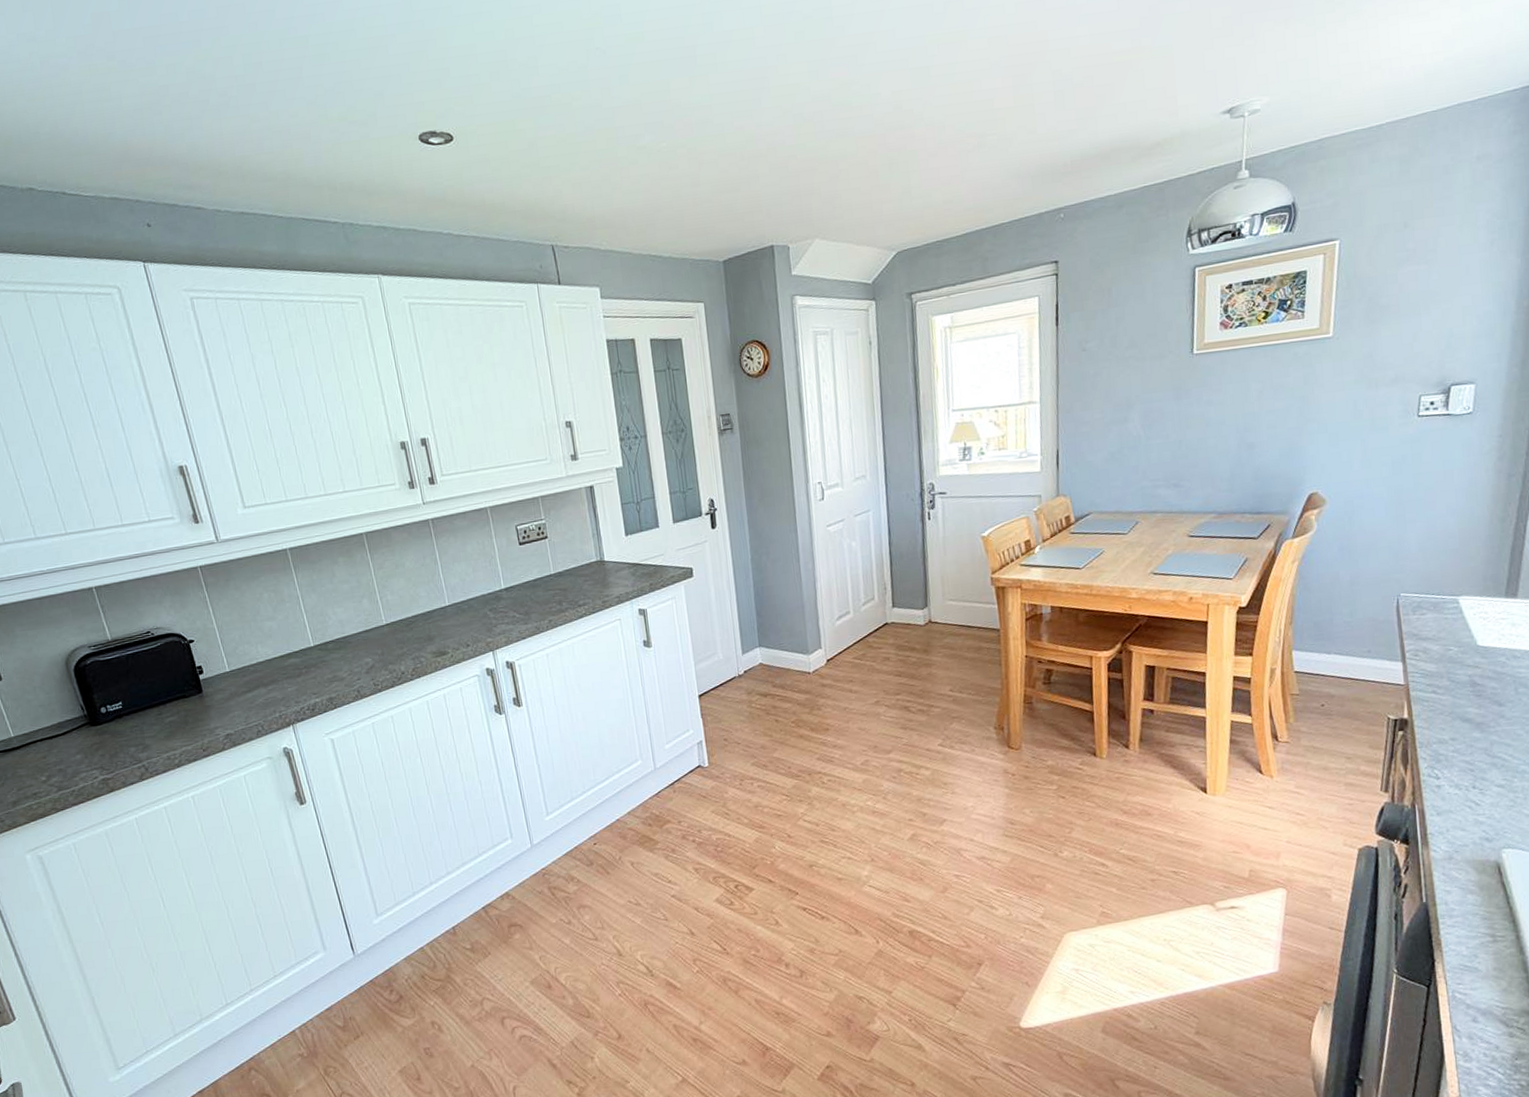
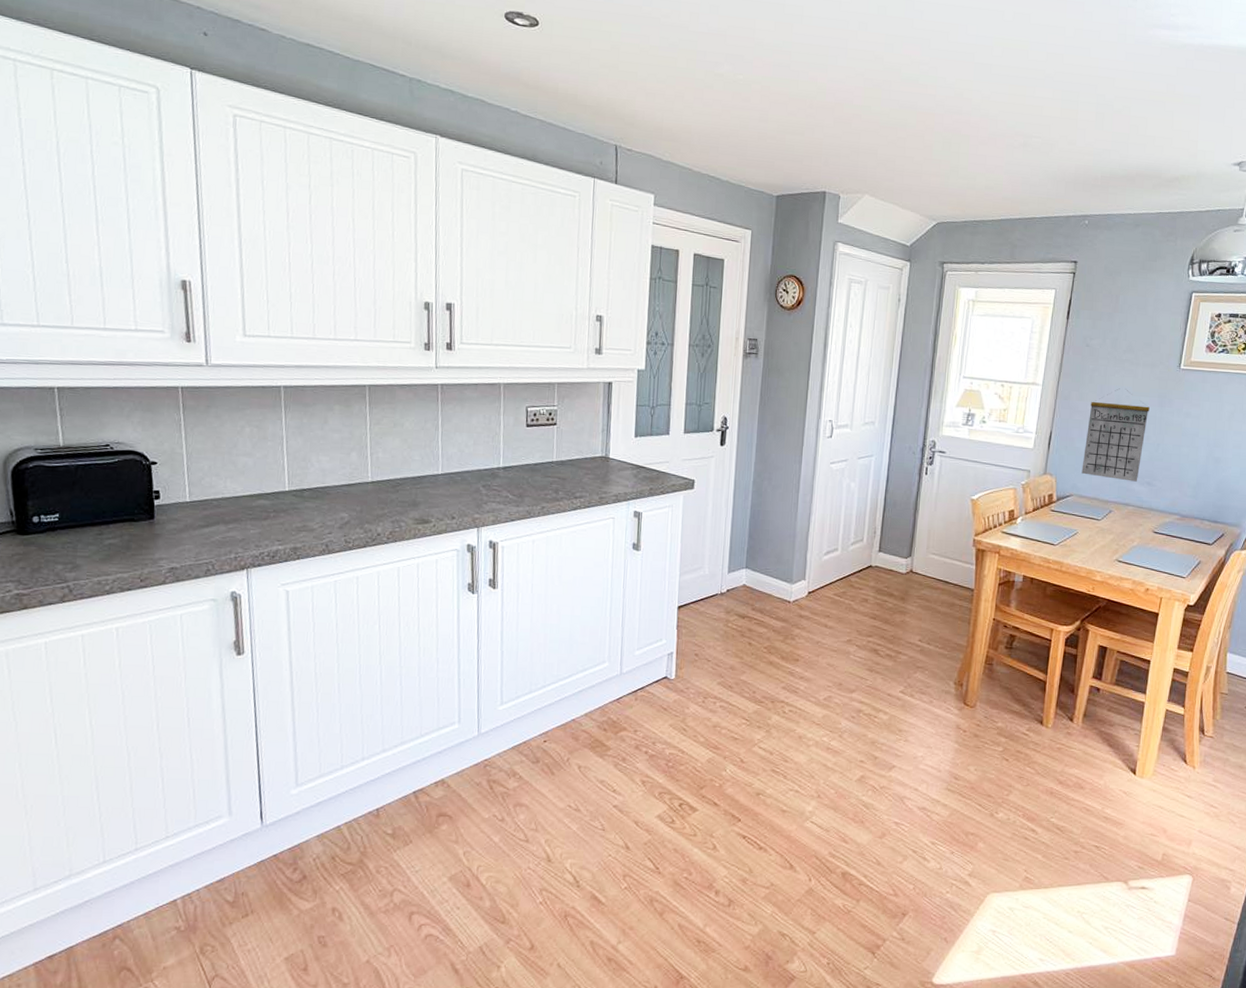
calendar: none [1097,388,1165,489] -> present [1081,388,1150,482]

